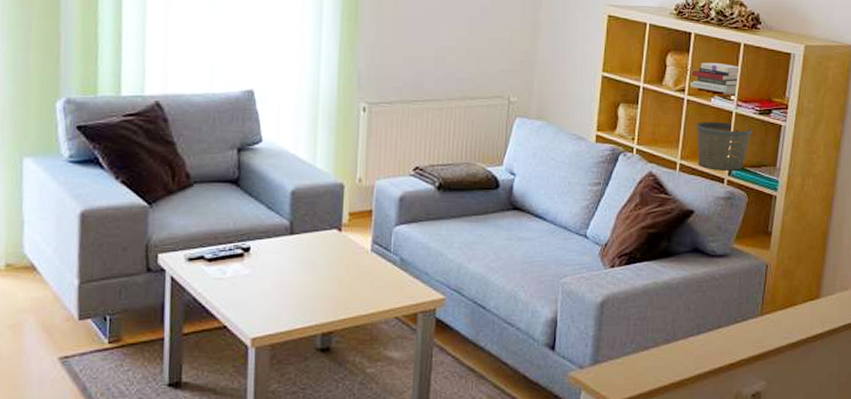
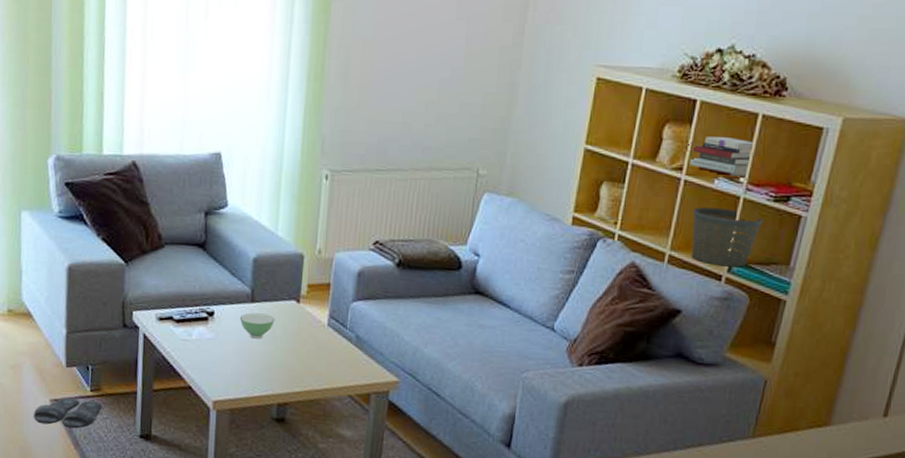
slippers: none [38,352,123,386] -> present [34,397,102,429]
bowl: none [278,245,316,271] -> present [239,313,275,339]

